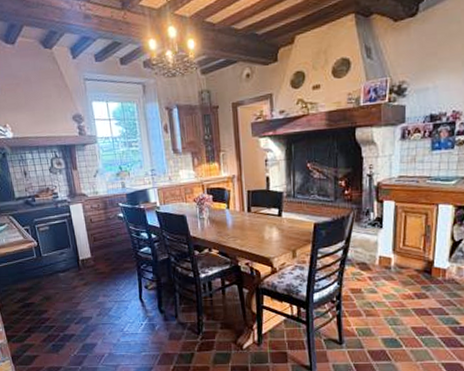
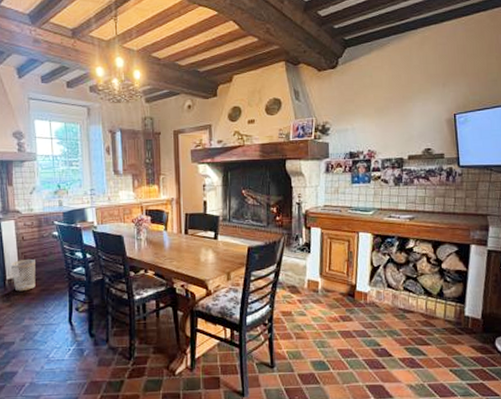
wastebasket: none [82,240,106,271] -> present [10,258,36,292]

